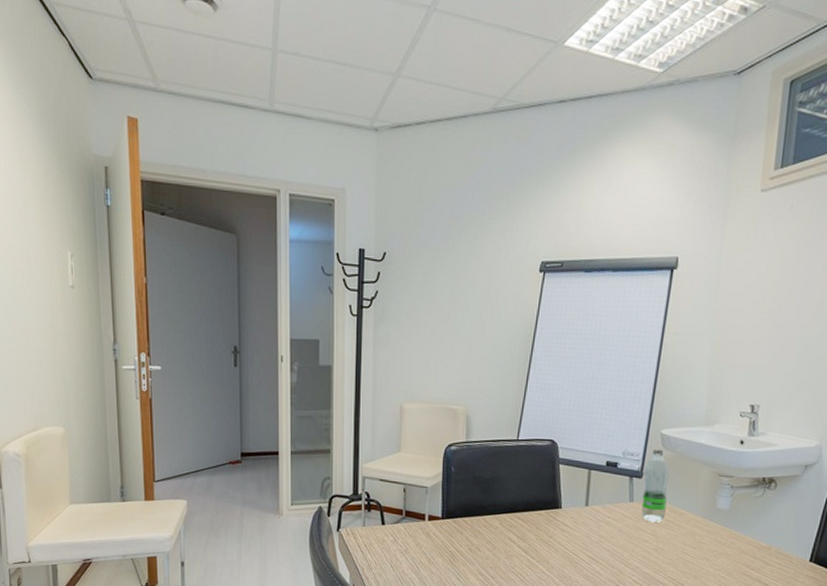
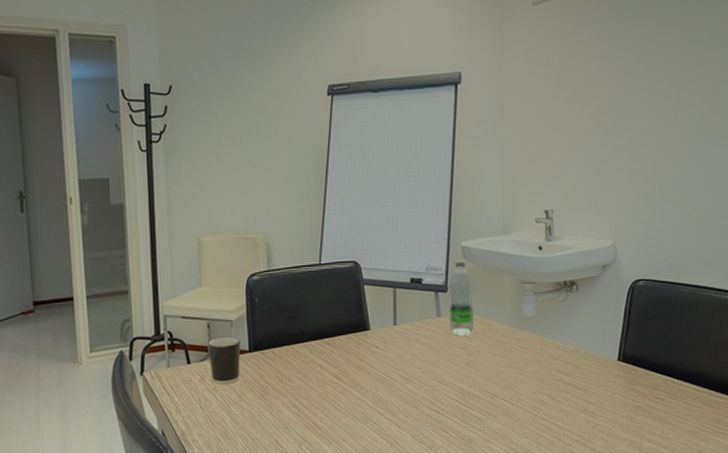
mug: none [401,502,434,547] -> present [207,336,241,384]

